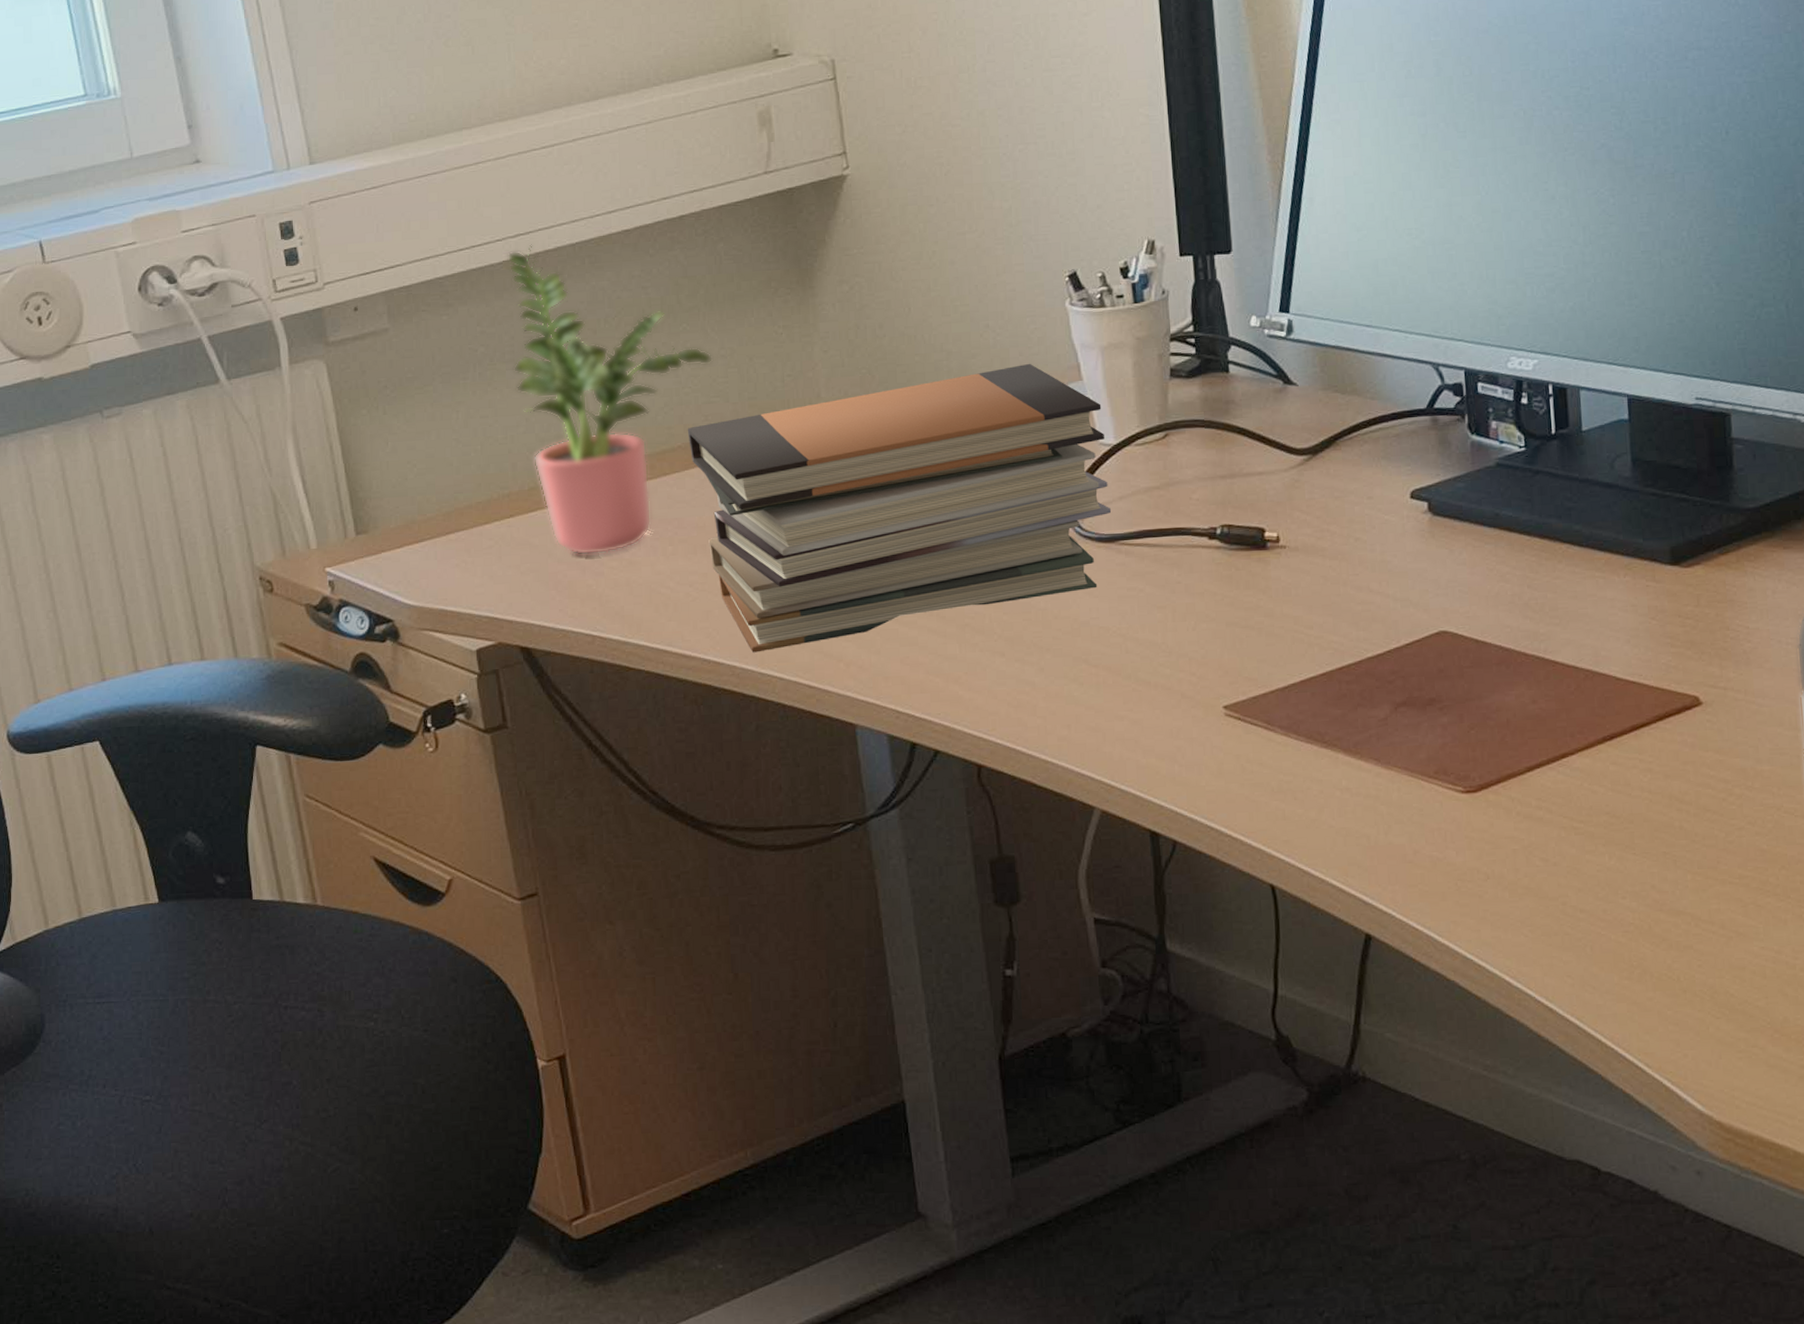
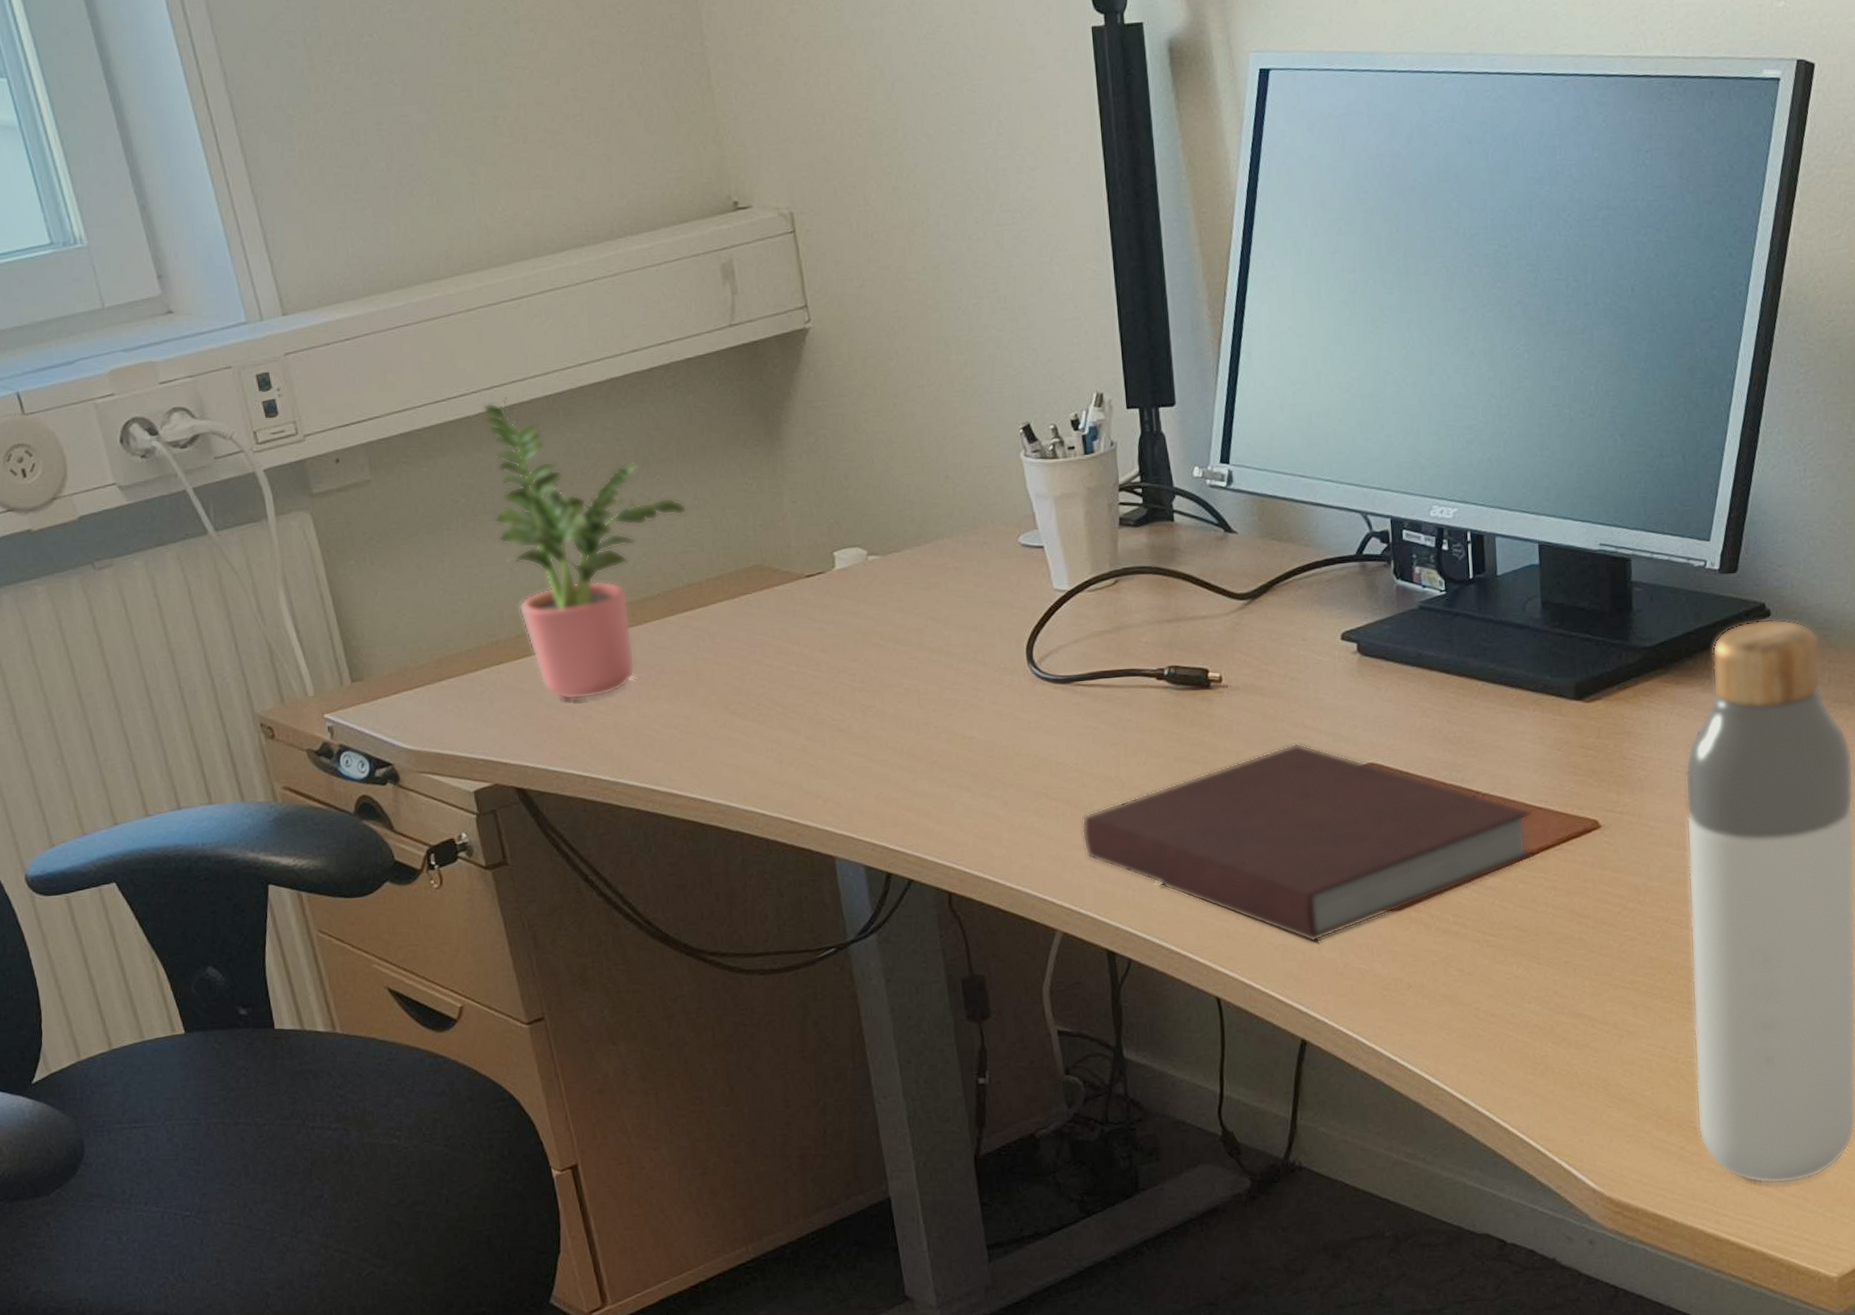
book stack: present [687,363,1112,653] -> none [665,512,1067,791]
notebook: none [1124,608,1627,826] -> present [1081,743,1534,942]

